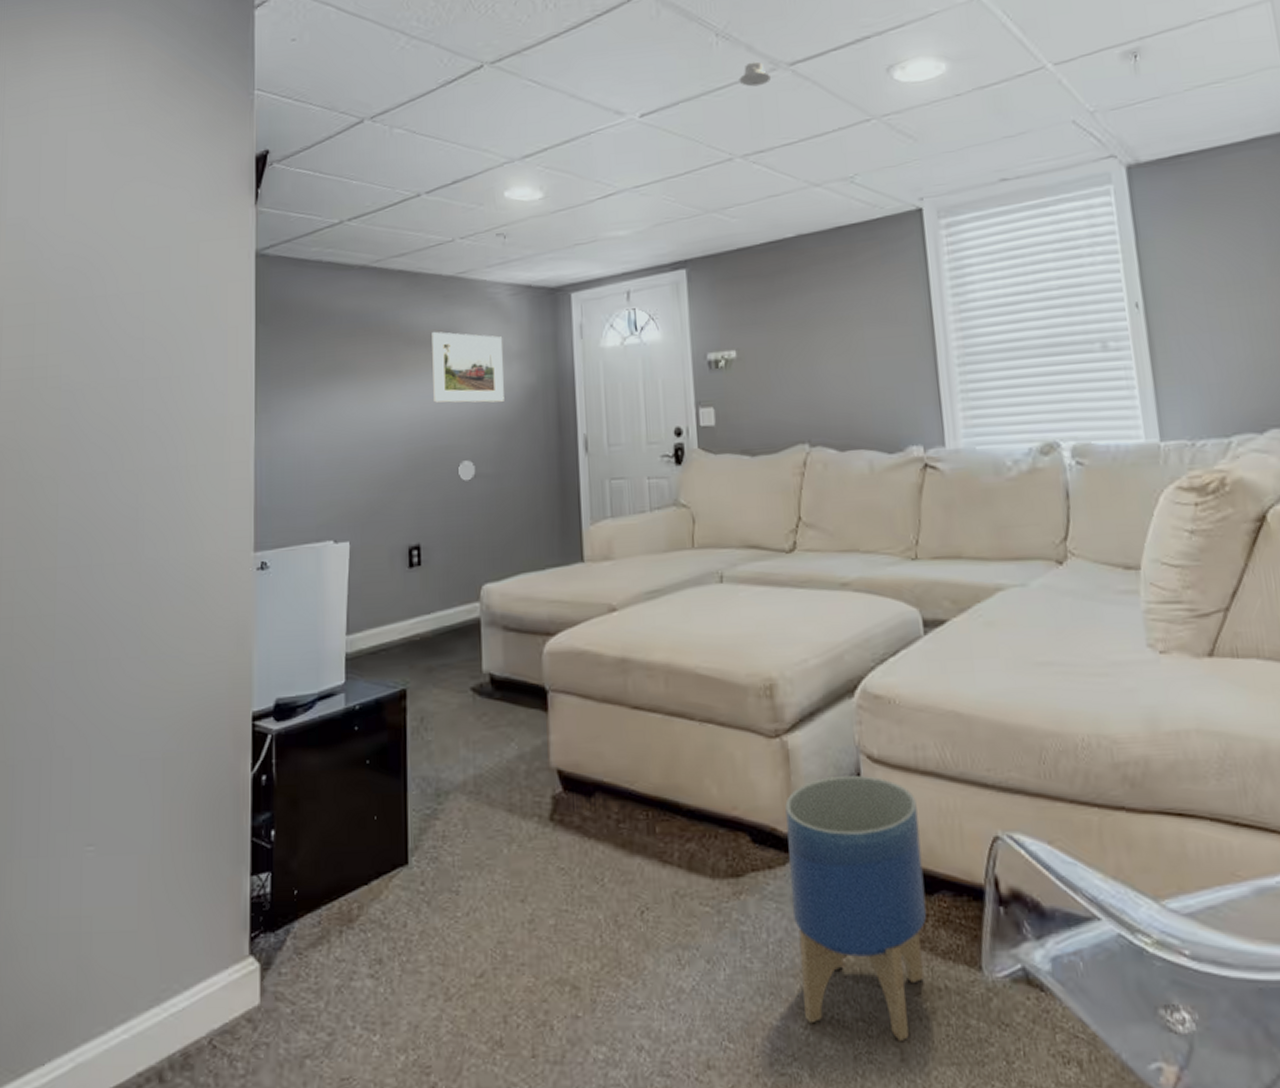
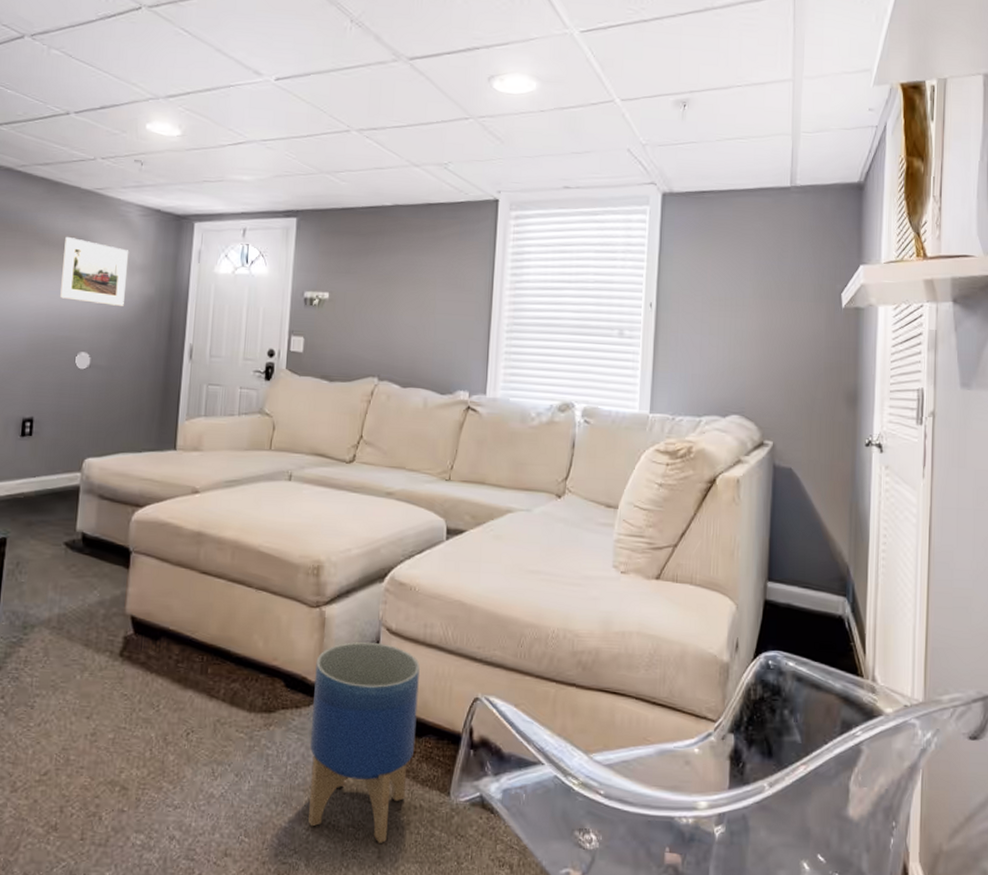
recessed light: present [739,61,772,87] -> none [365,50,393,73]

